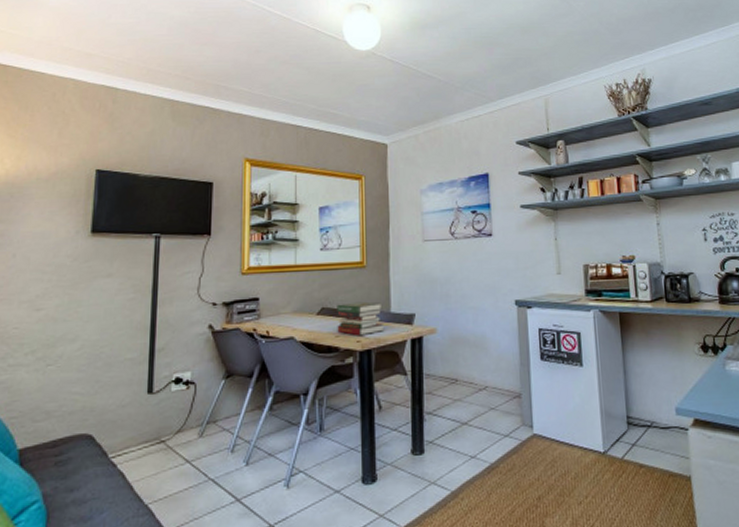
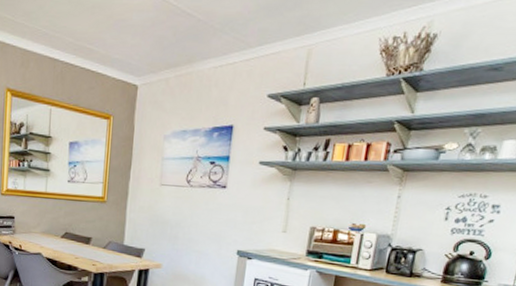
books: present [337,301,383,336] -> none [77,231,116,261]

